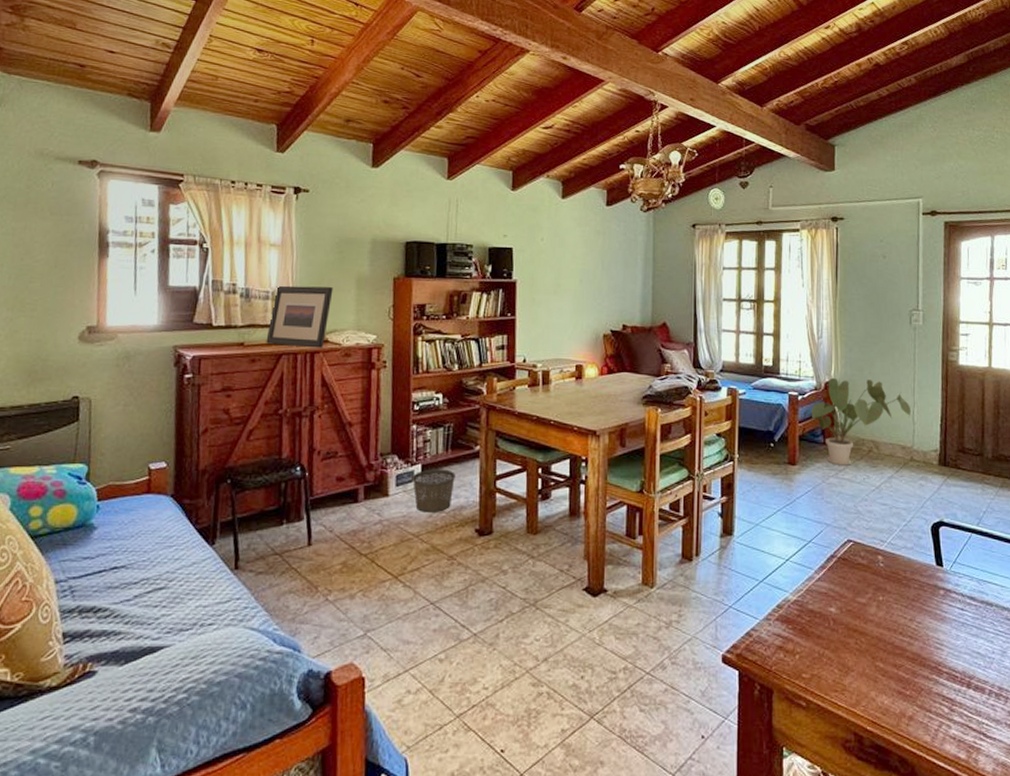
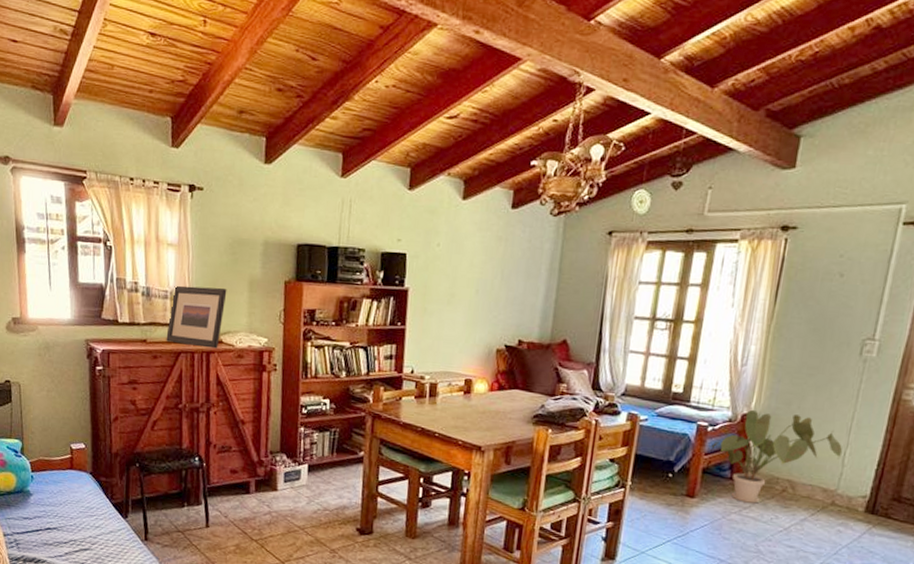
basket: present [411,469,456,512] -> none [298,469,340,510]

